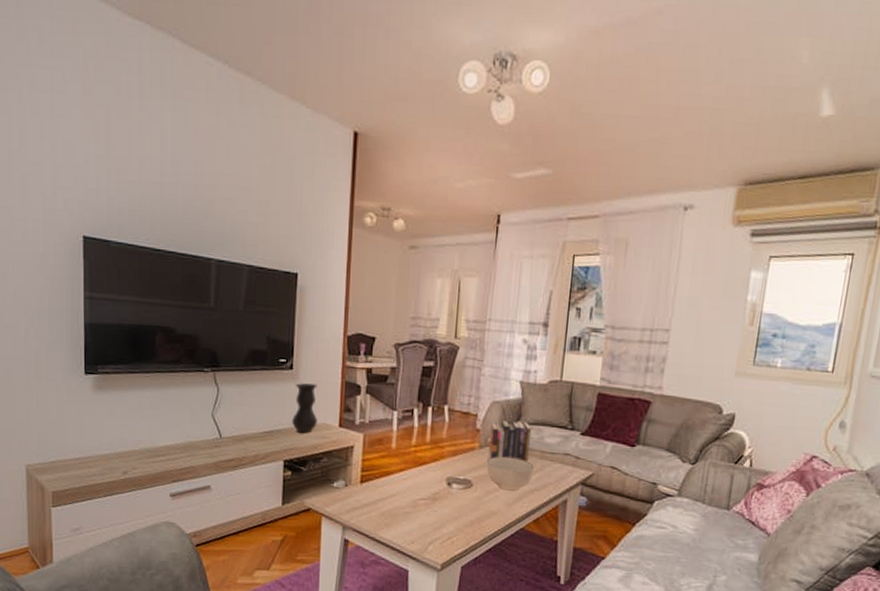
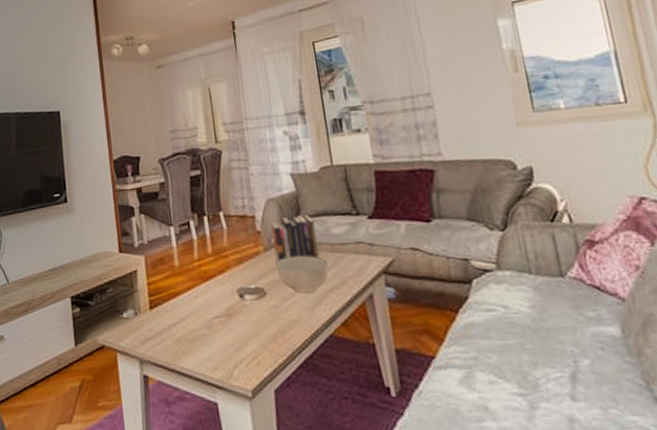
vase: present [292,383,317,434] -> none [71,213,98,266]

